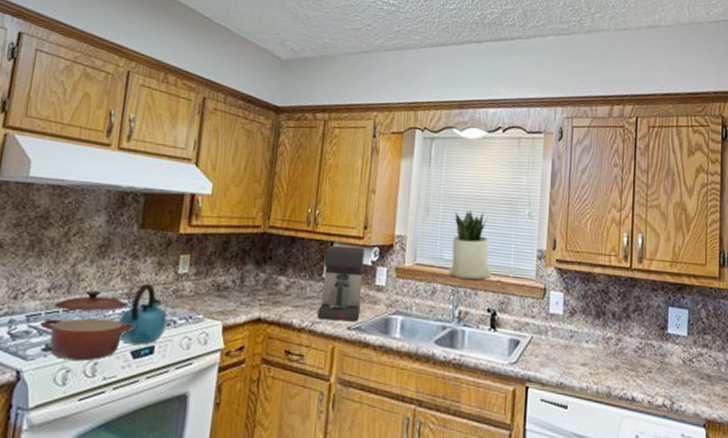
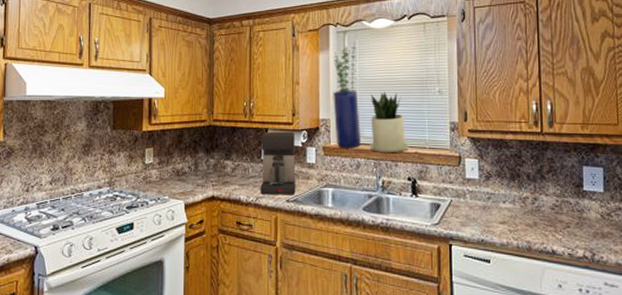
saucepan: present [40,290,134,360] -> none [47,181,116,236]
kettle: present [119,283,168,345] -> none [105,173,141,222]
vase: none [411,151,444,272] -> present [333,42,361,148]

